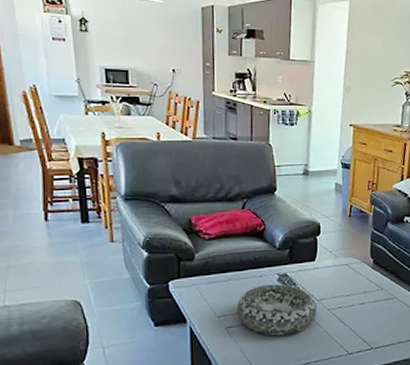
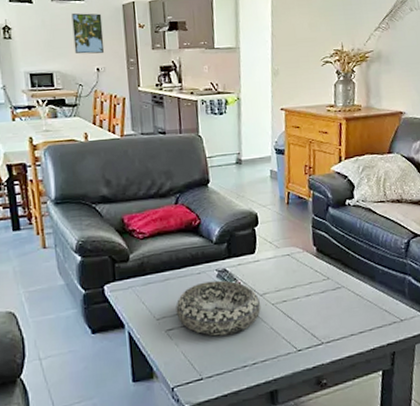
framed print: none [150,12,181,56] -> present [71,13,105,54]

